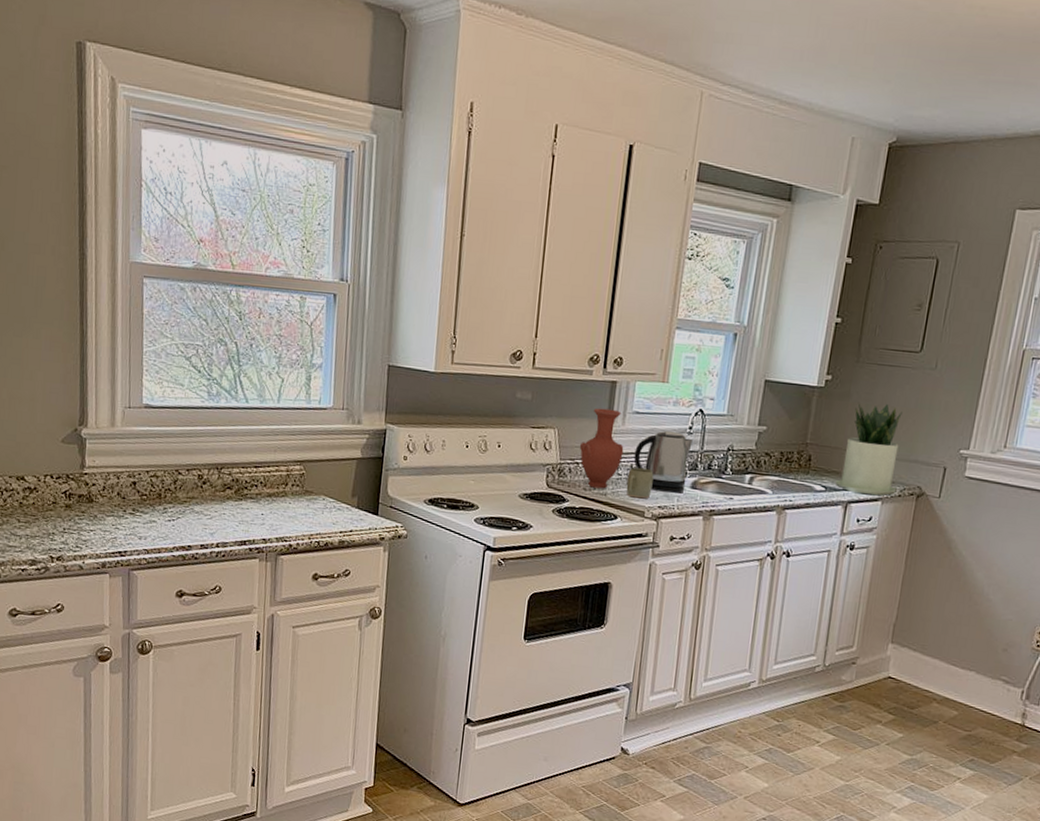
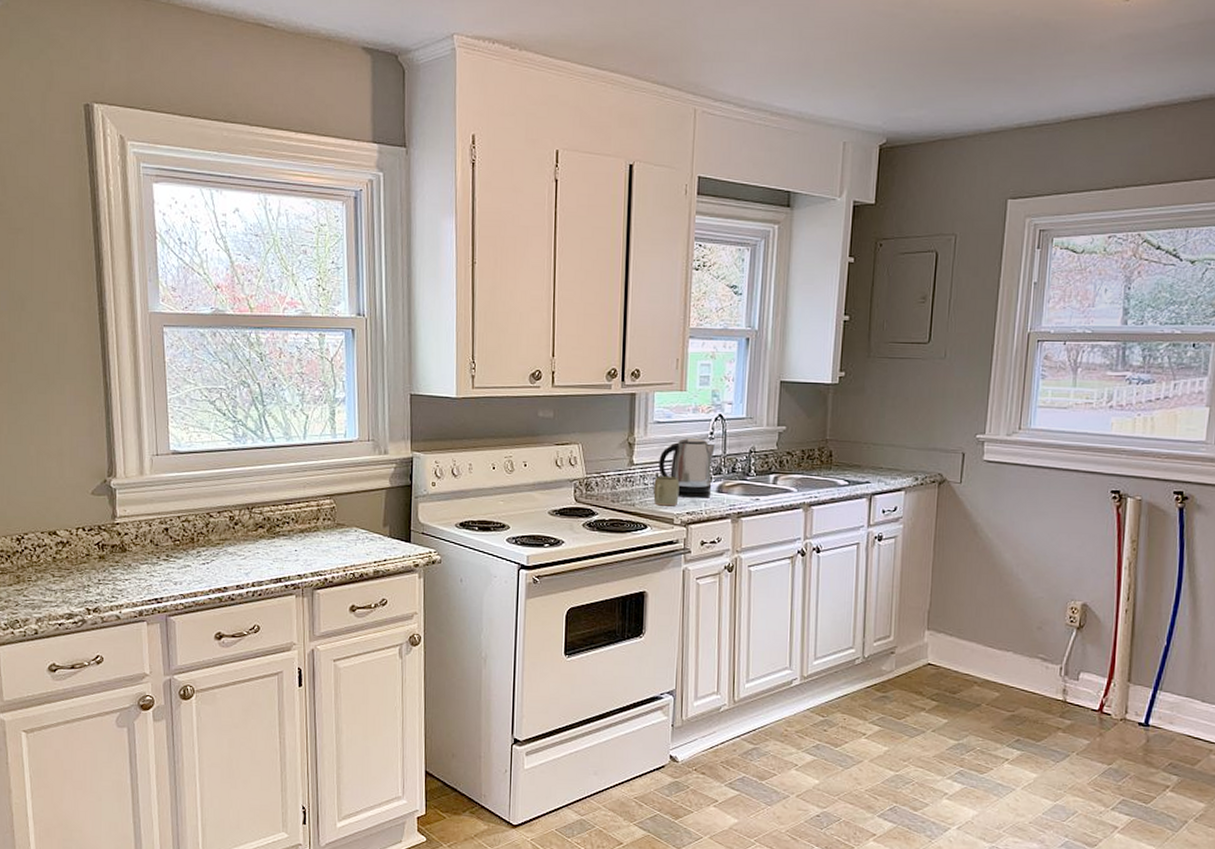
vase: present [580,408,624,489] -> none [605,420,648,500]
planter: present [835,403,902,496] -> none [857,396,918,486]

